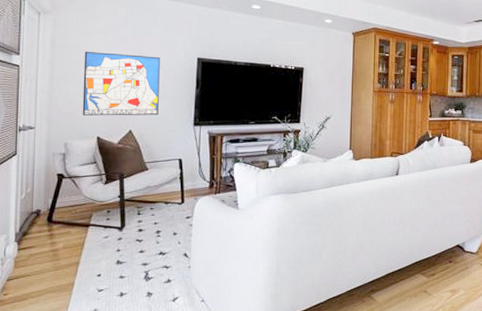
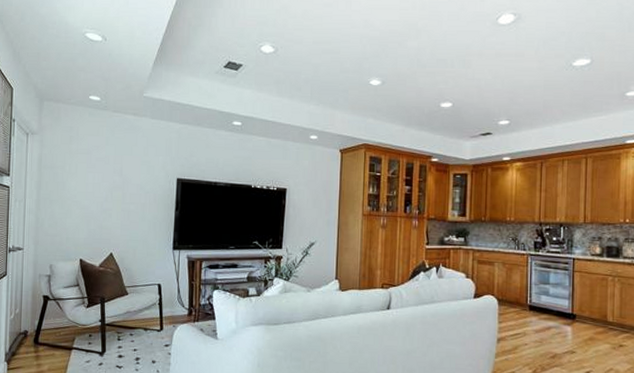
wall art: present [82,52,160,116] -> none [66,172,140,239]

